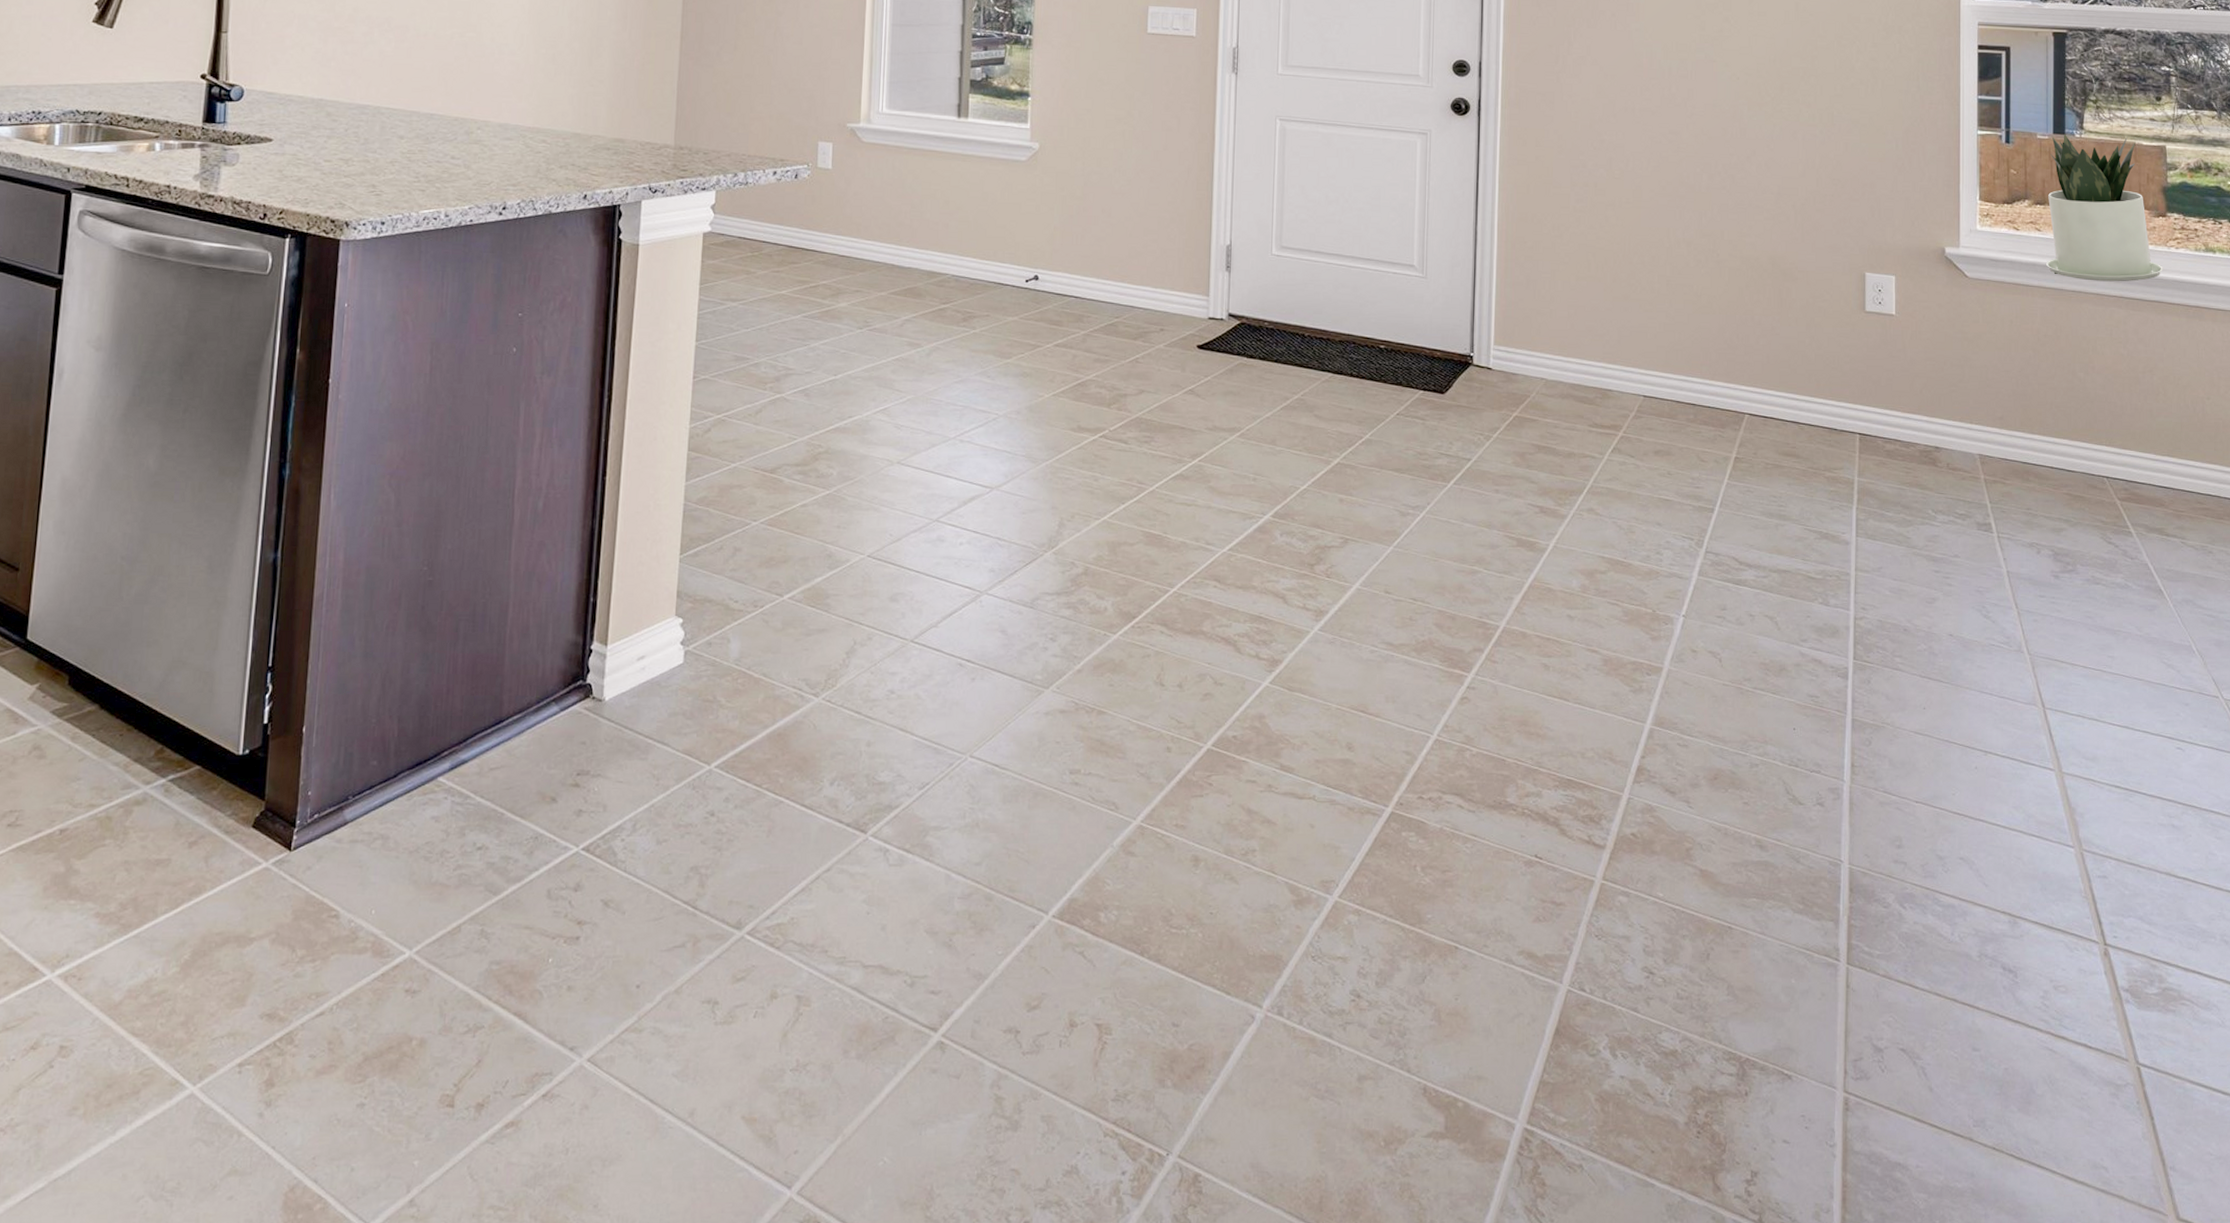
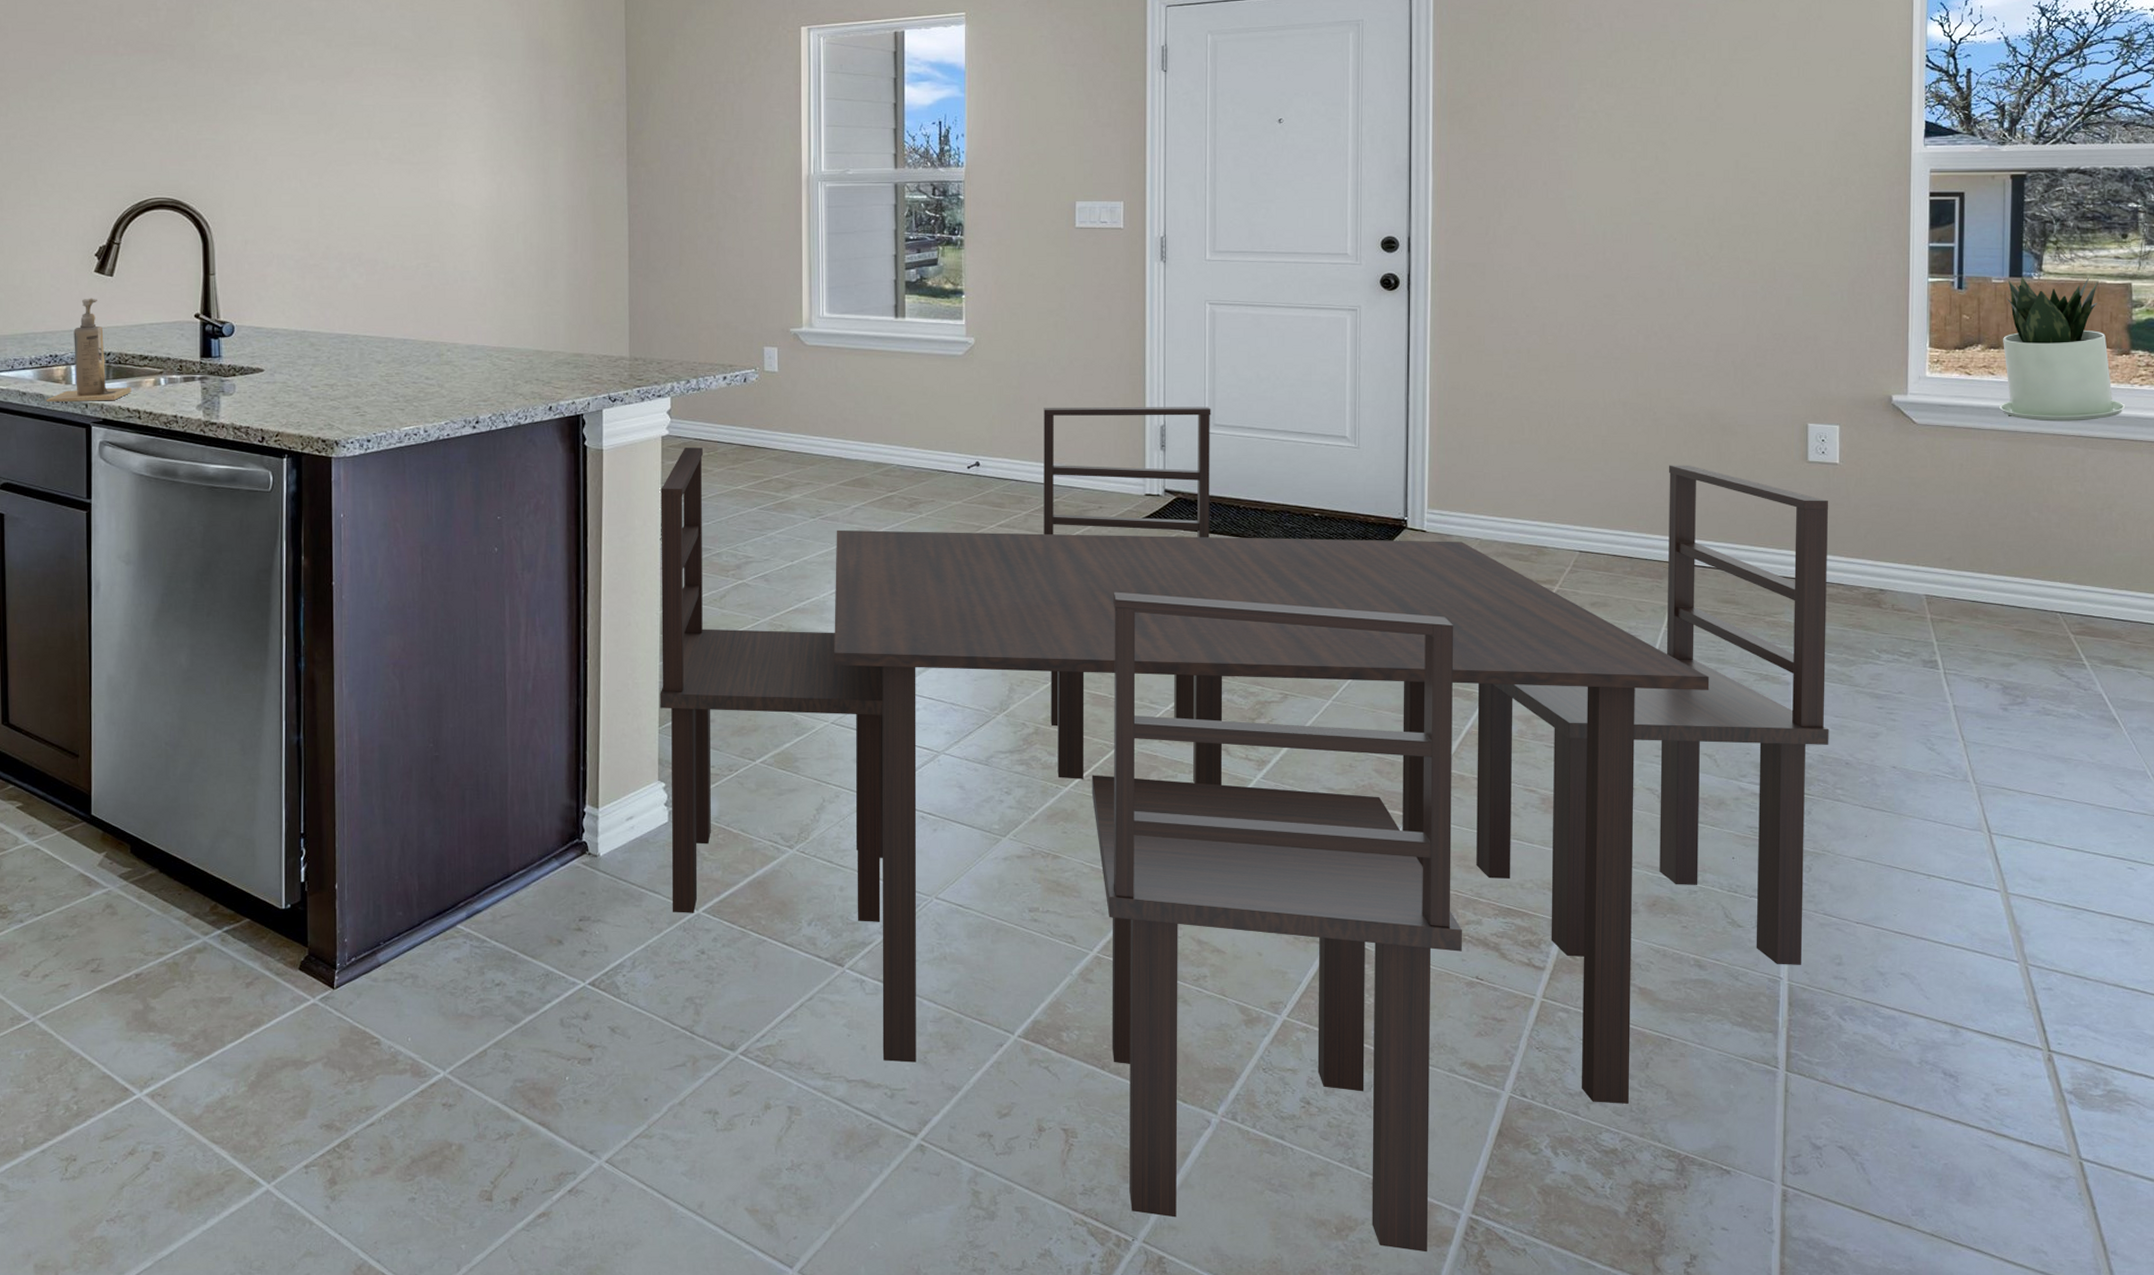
soap dispenser: none [22,50,122,165] -> present [46,298,131,402]
dining set: none [681,220,1888,1169] -> present [660,406,1829,1252]

